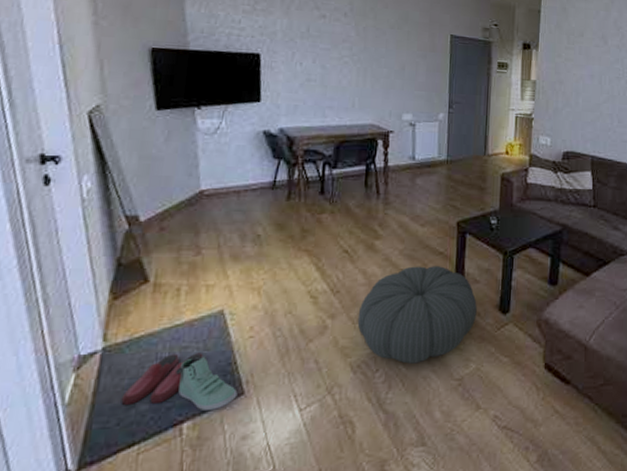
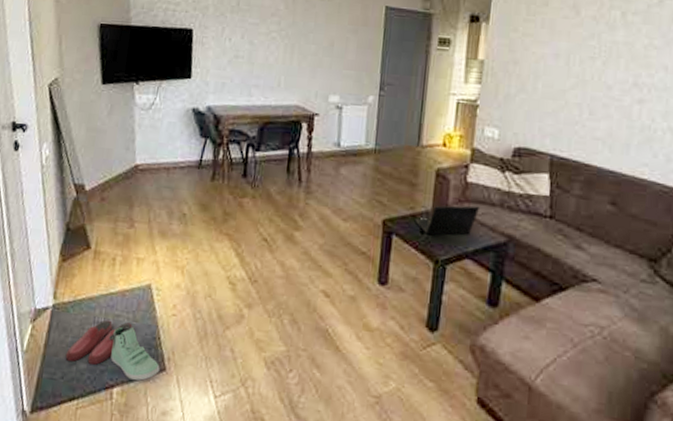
pouf: present [357,266,477,364] -> none [273,263,401,371]
laptop: none [485,202,539,231] -> present [414,205,481,236]

